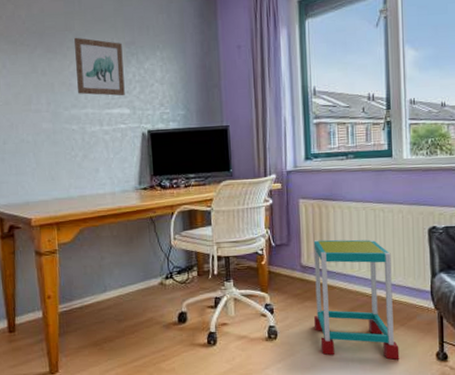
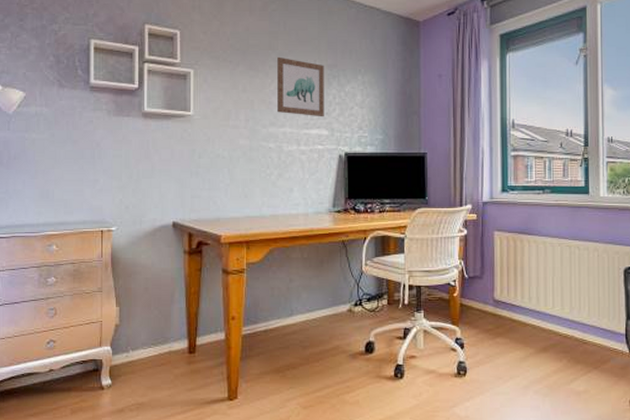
side table: present [313,239,400,360] -> none [504,274,592,404]

